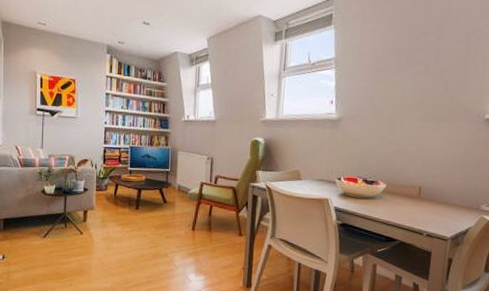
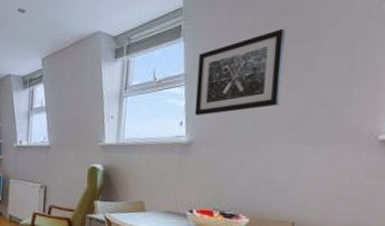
wall art: none [343,21,417,96] -> present [194,28,285,116]

